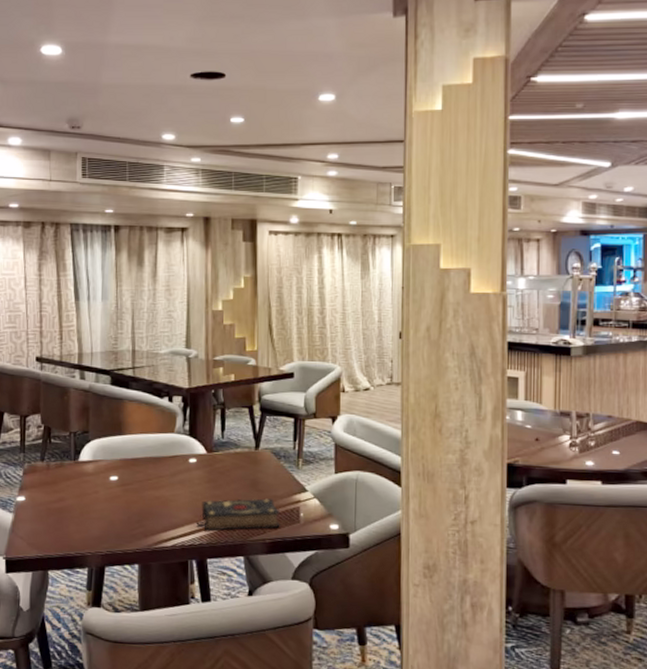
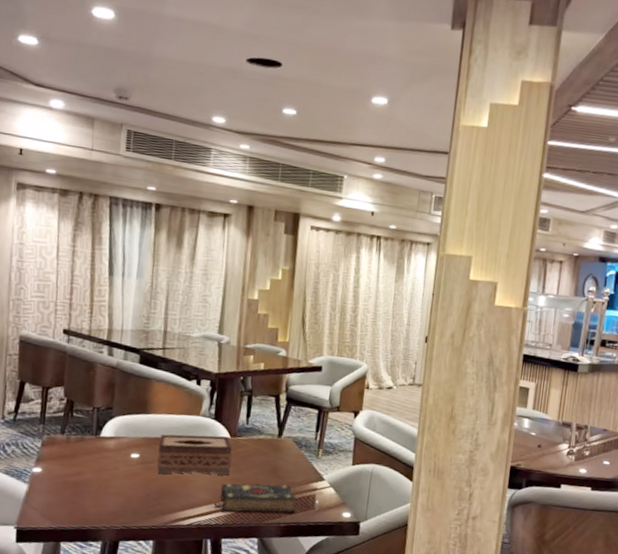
tissue box: none [136,452,210,496] -> present [157,434,232,476]

